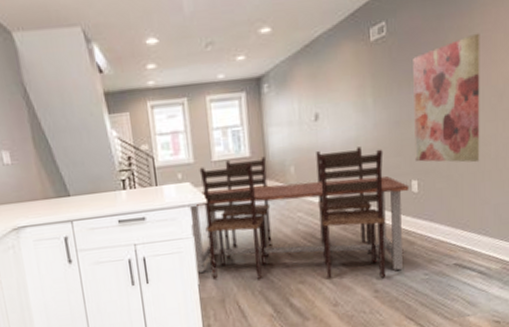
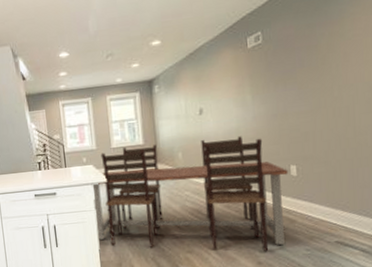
wall art: present [413,33,480,163] -> none [287,37,357,150]

